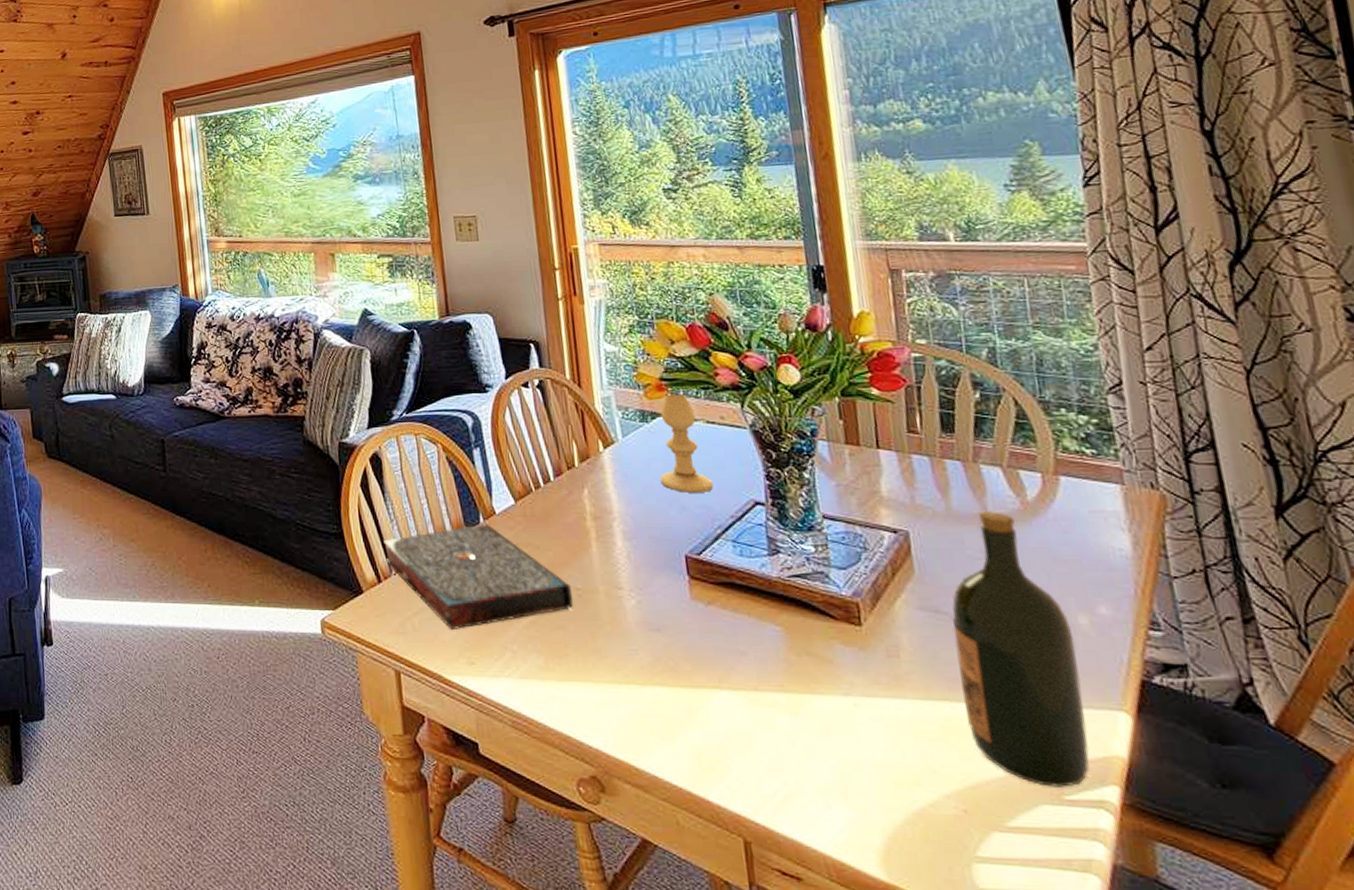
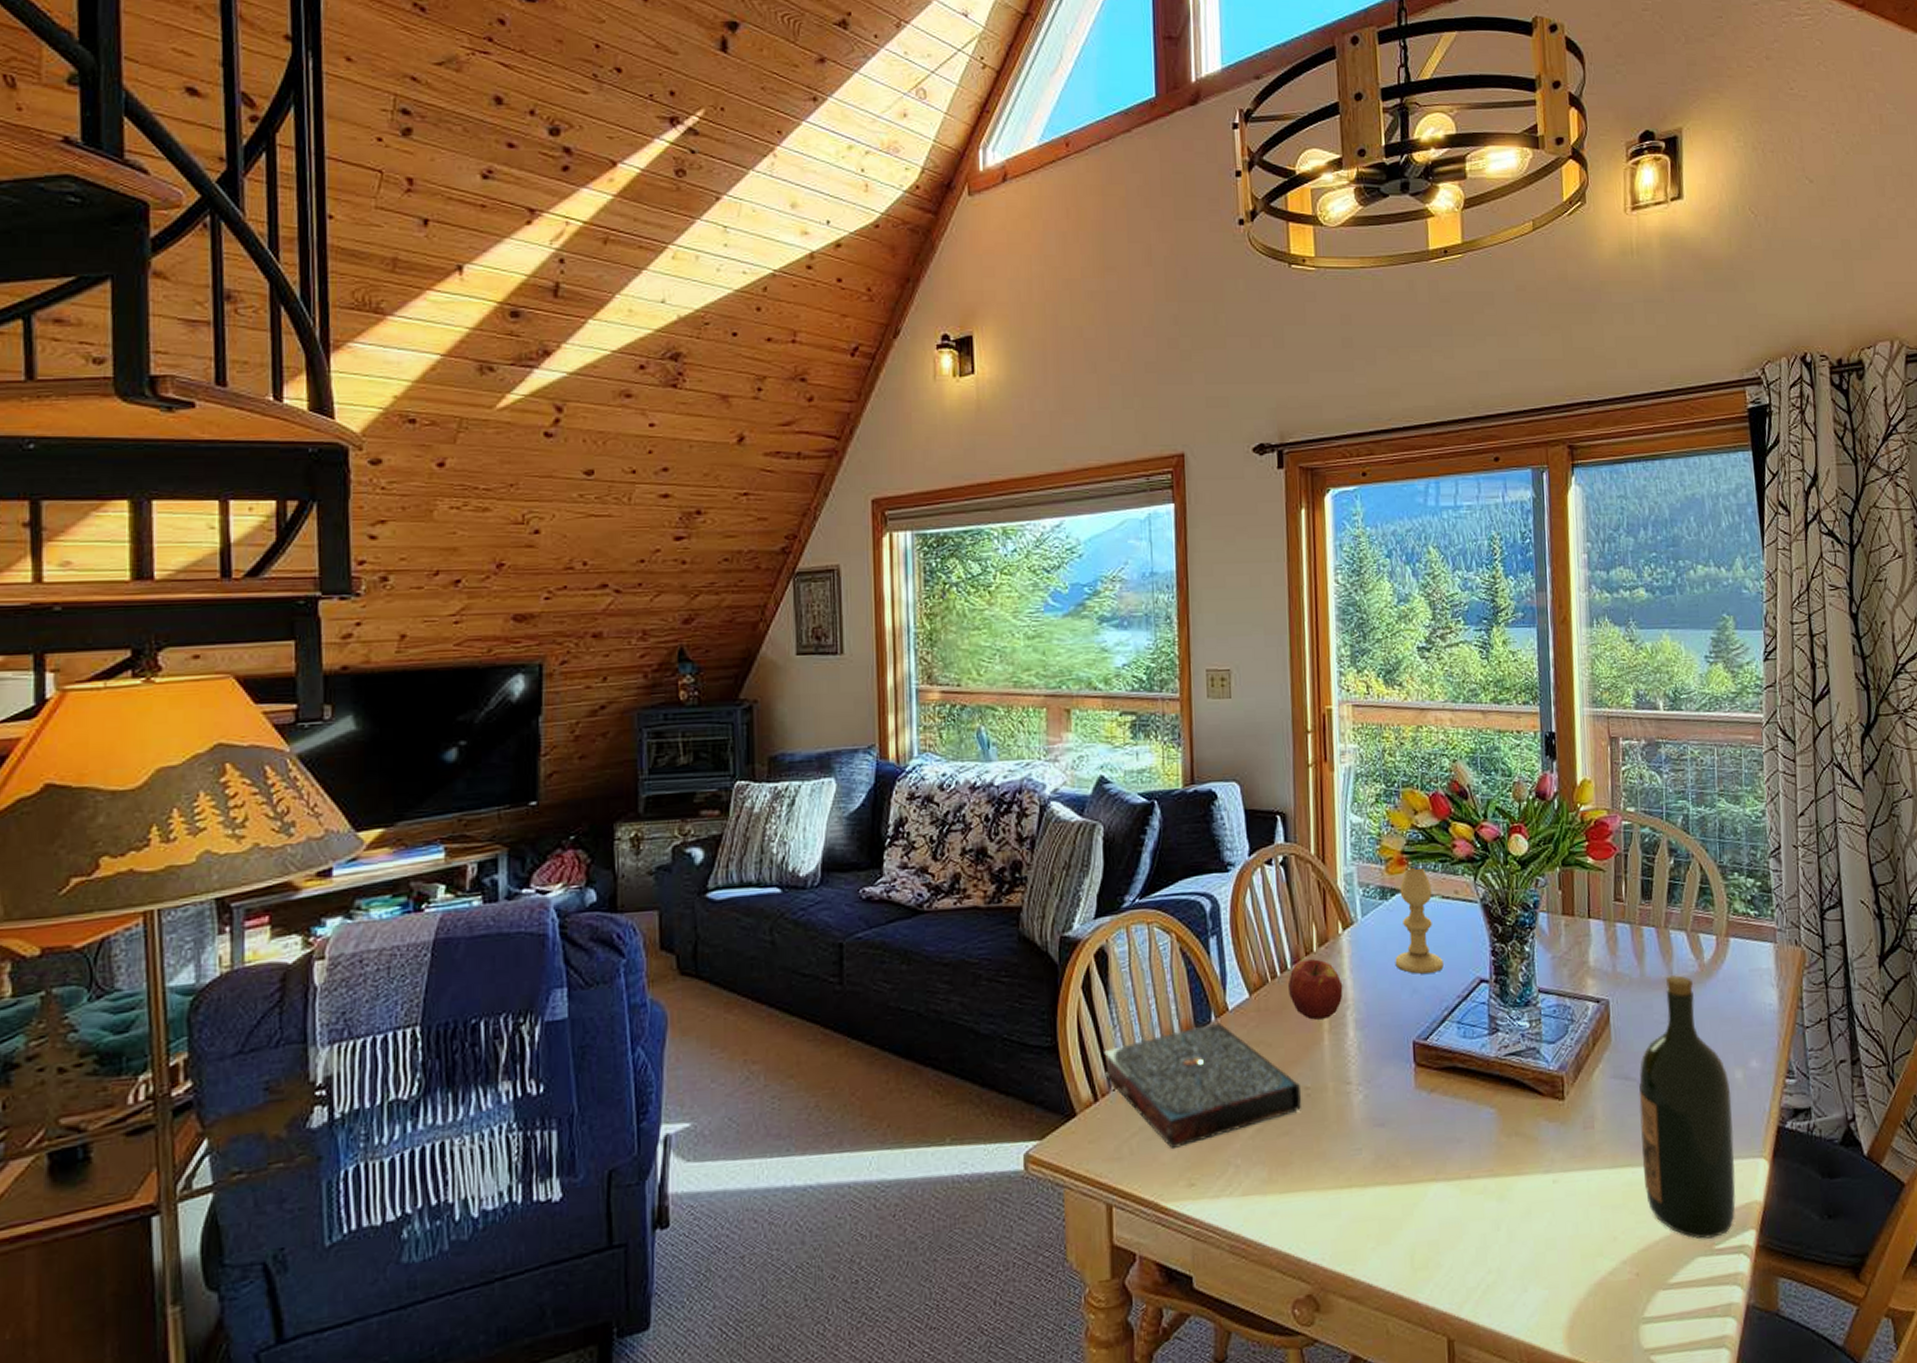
apple: none [551,473,609,528] -> present [1287,959,1343,1020]

